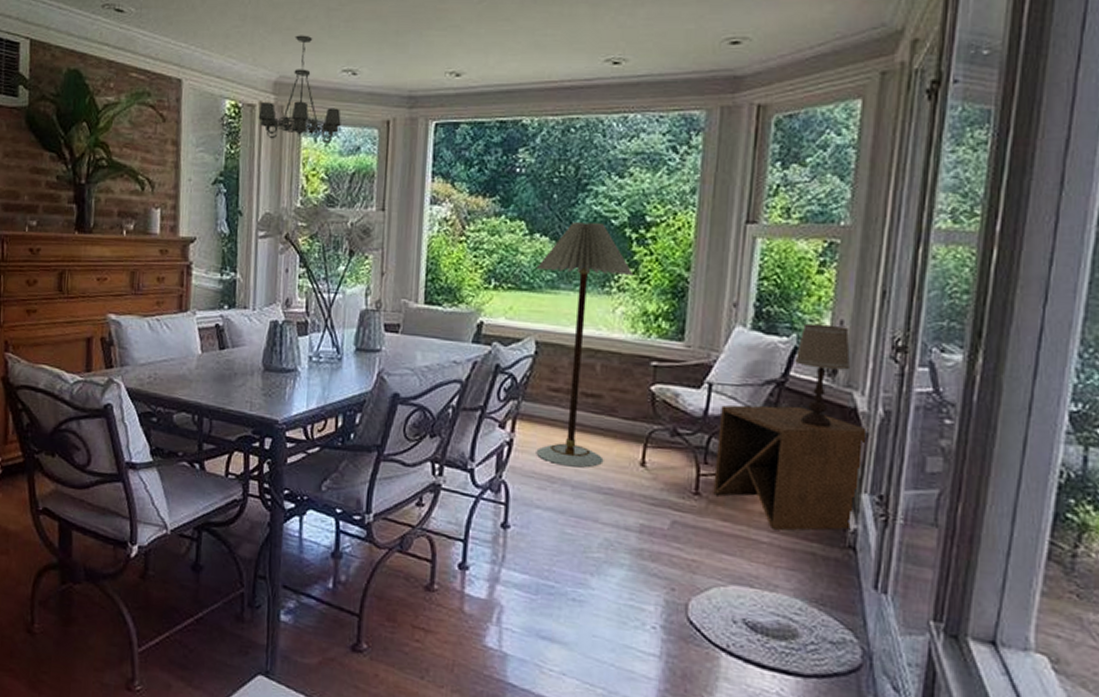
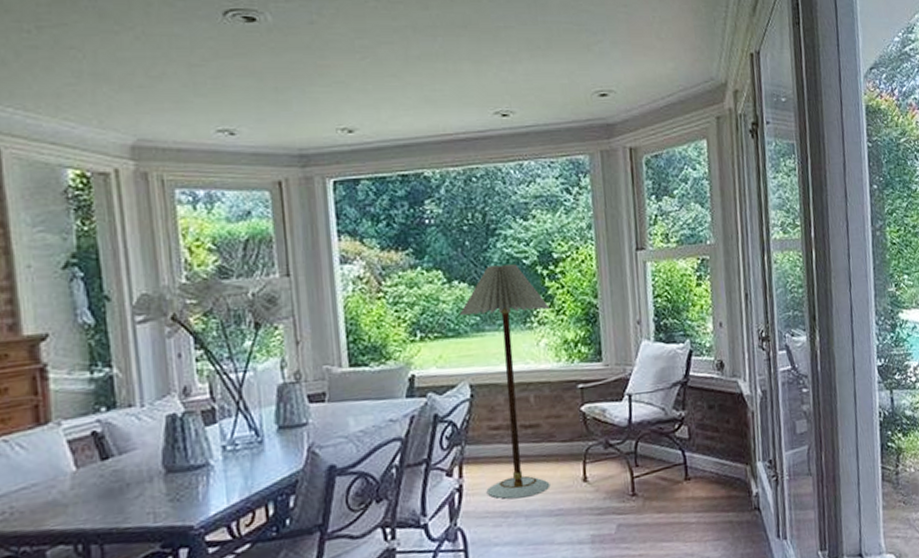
chandelier: present [258,35,341,144] -> none [115,93,224,211]
side table: present [713,405,869,531] -> none [641,400,754,510]
table lamp: present [794,323,851,427] -> none [691,327,733,415]

